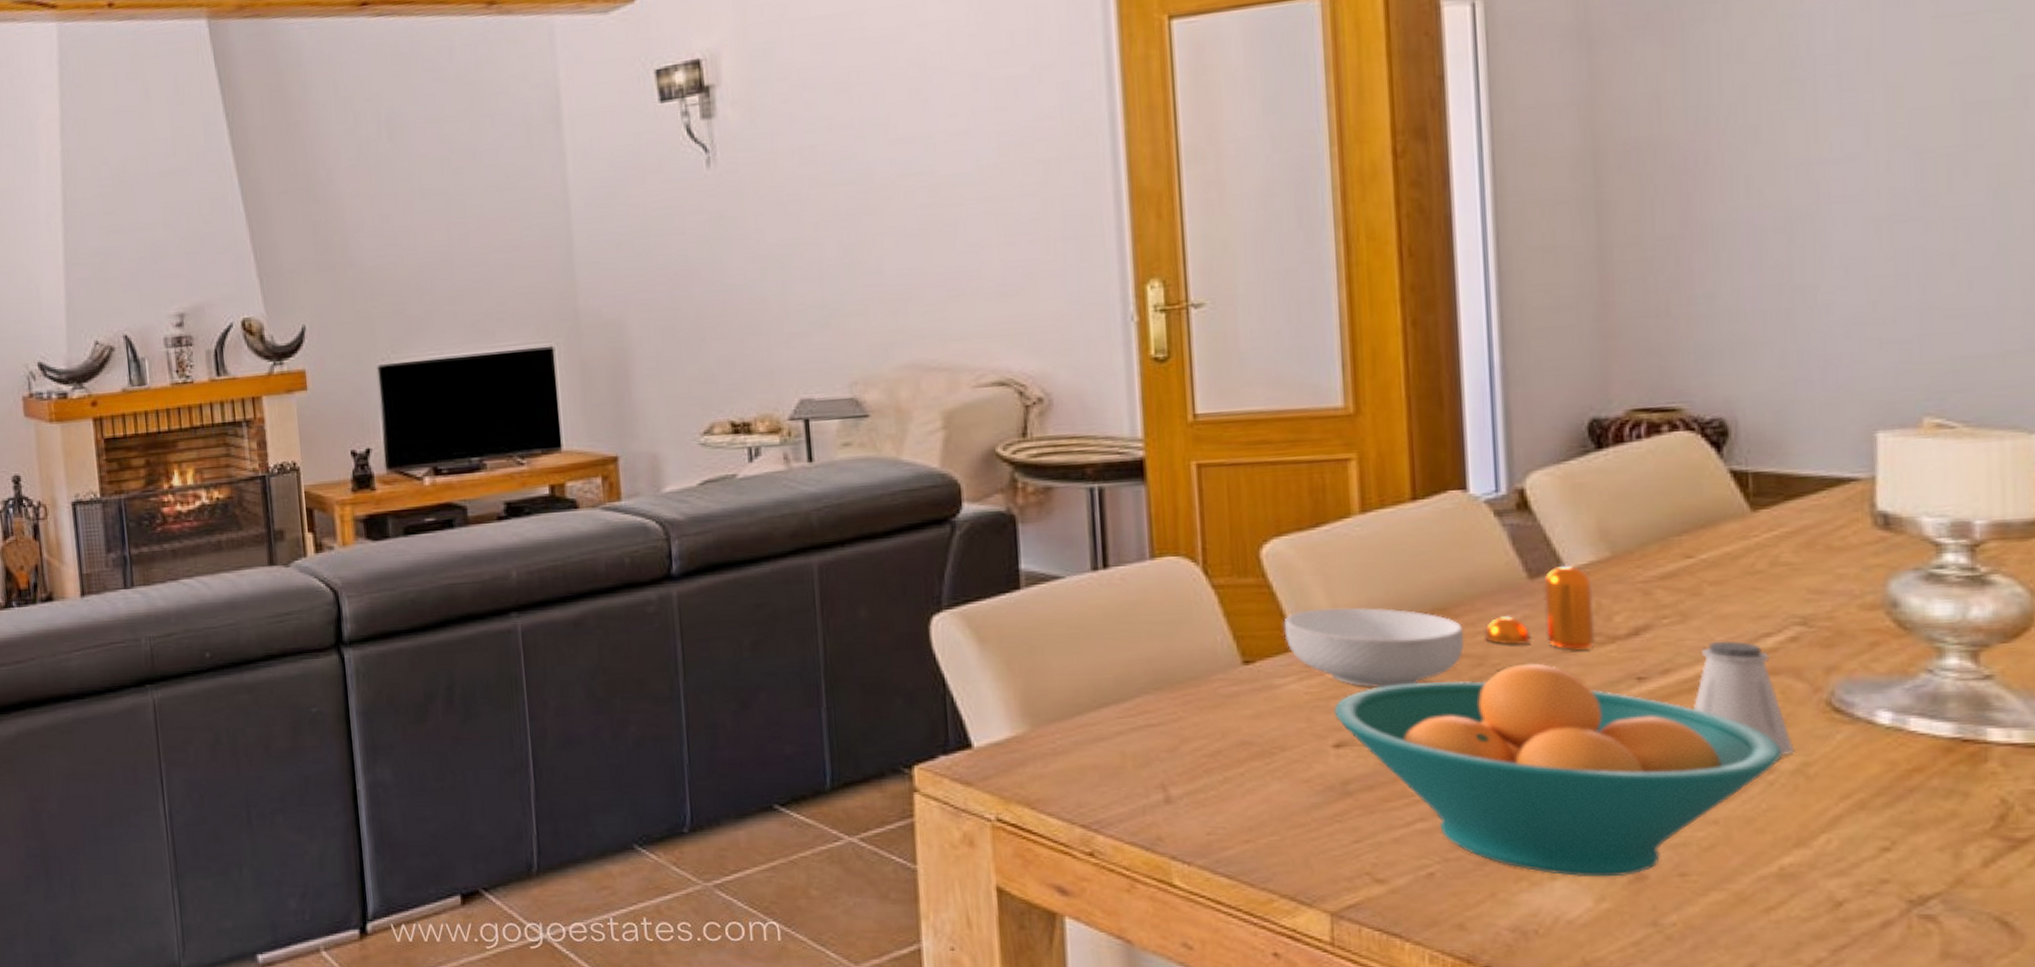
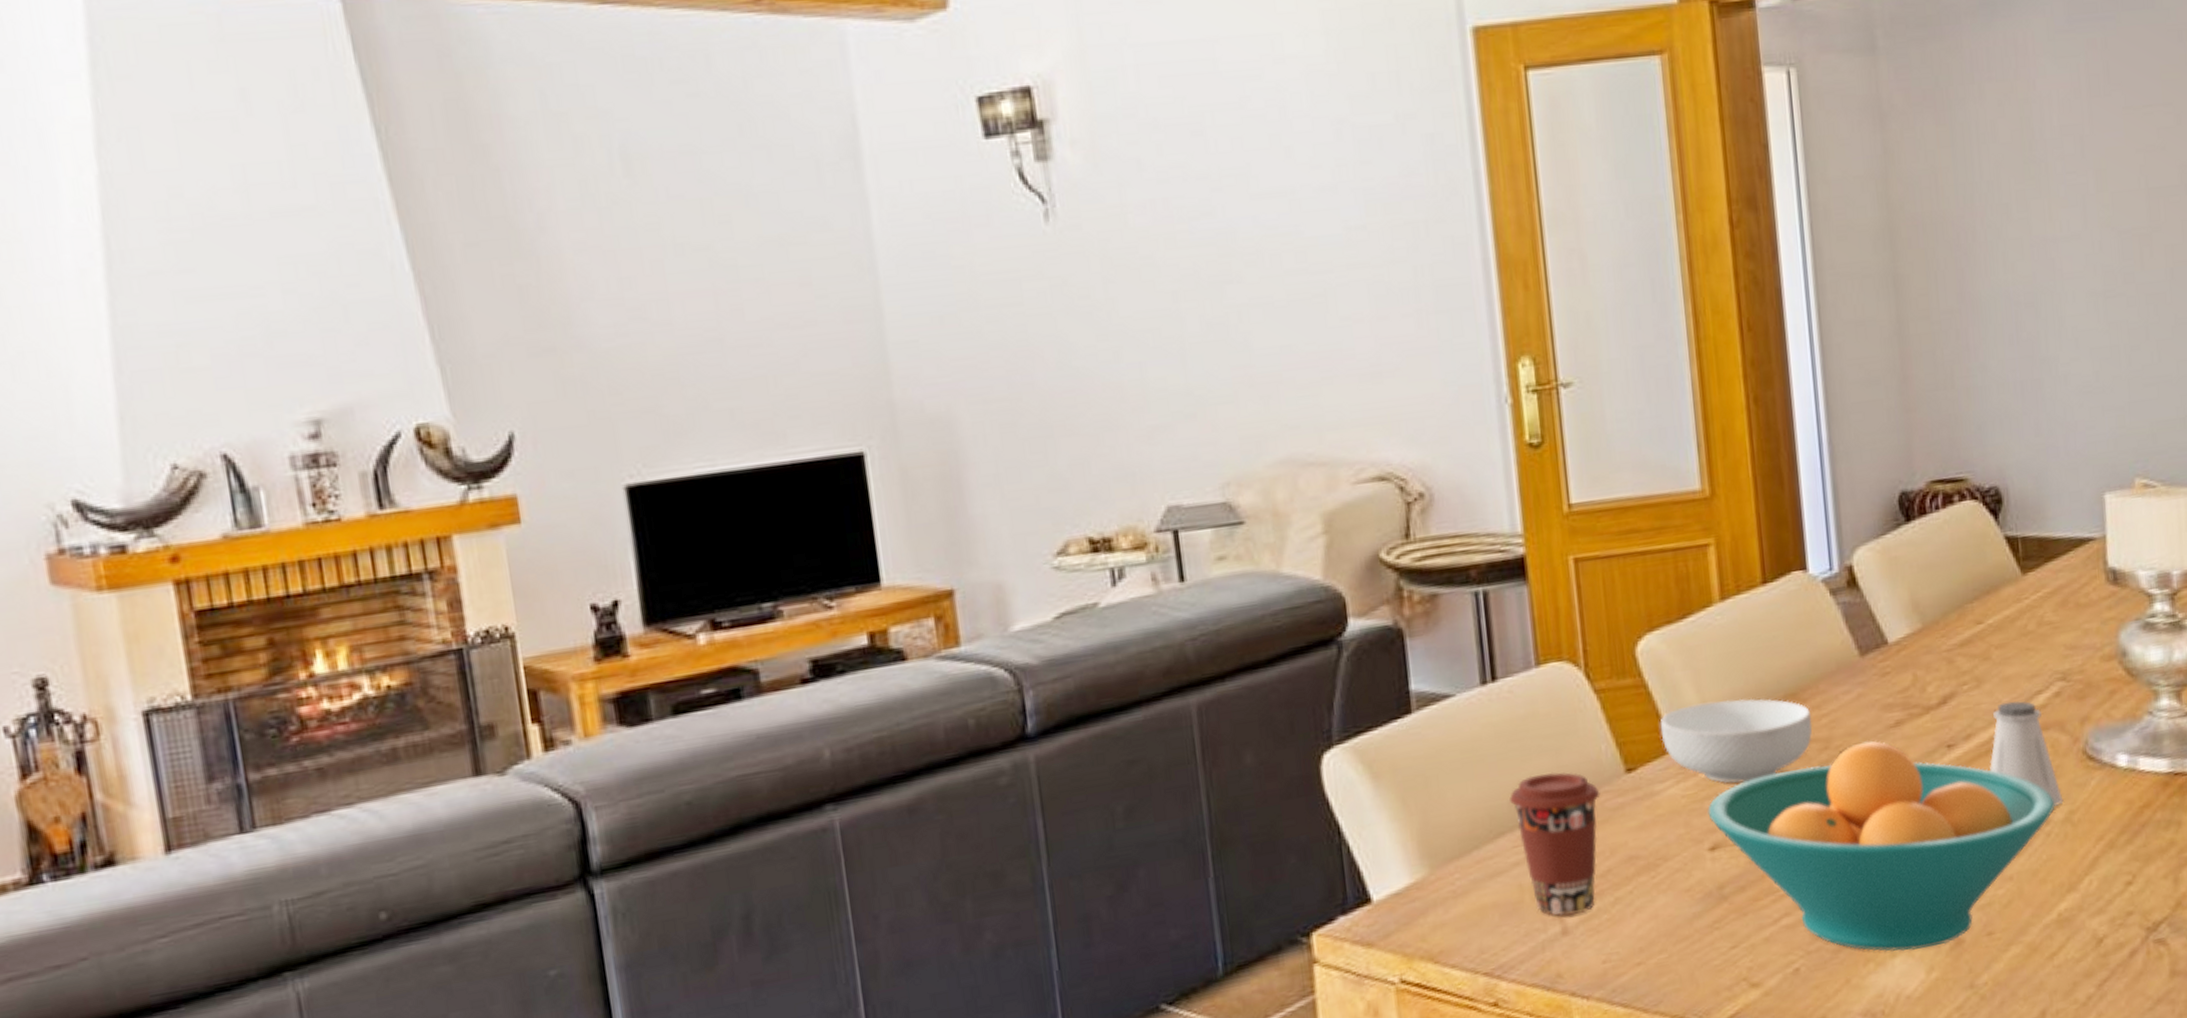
coffee cup: none [1116,655,1213,787] -> present [1509,772,1601,917]
pepper shaker: present [1483,565,1595,650] -> none [1827,639,1914,725]

